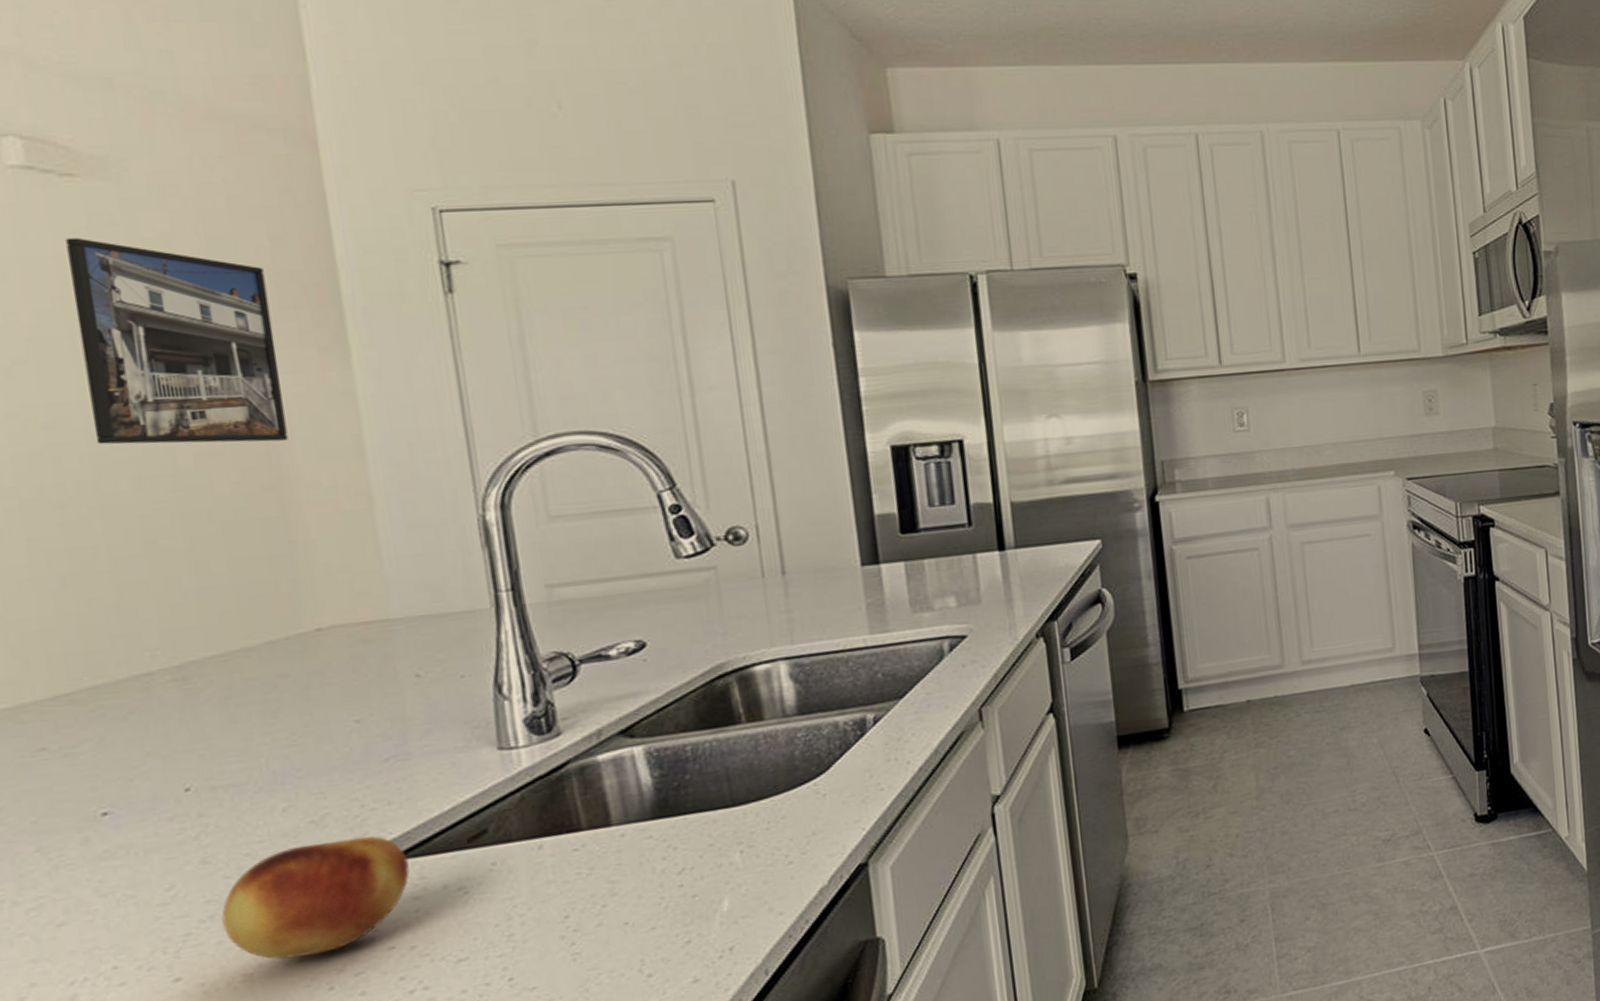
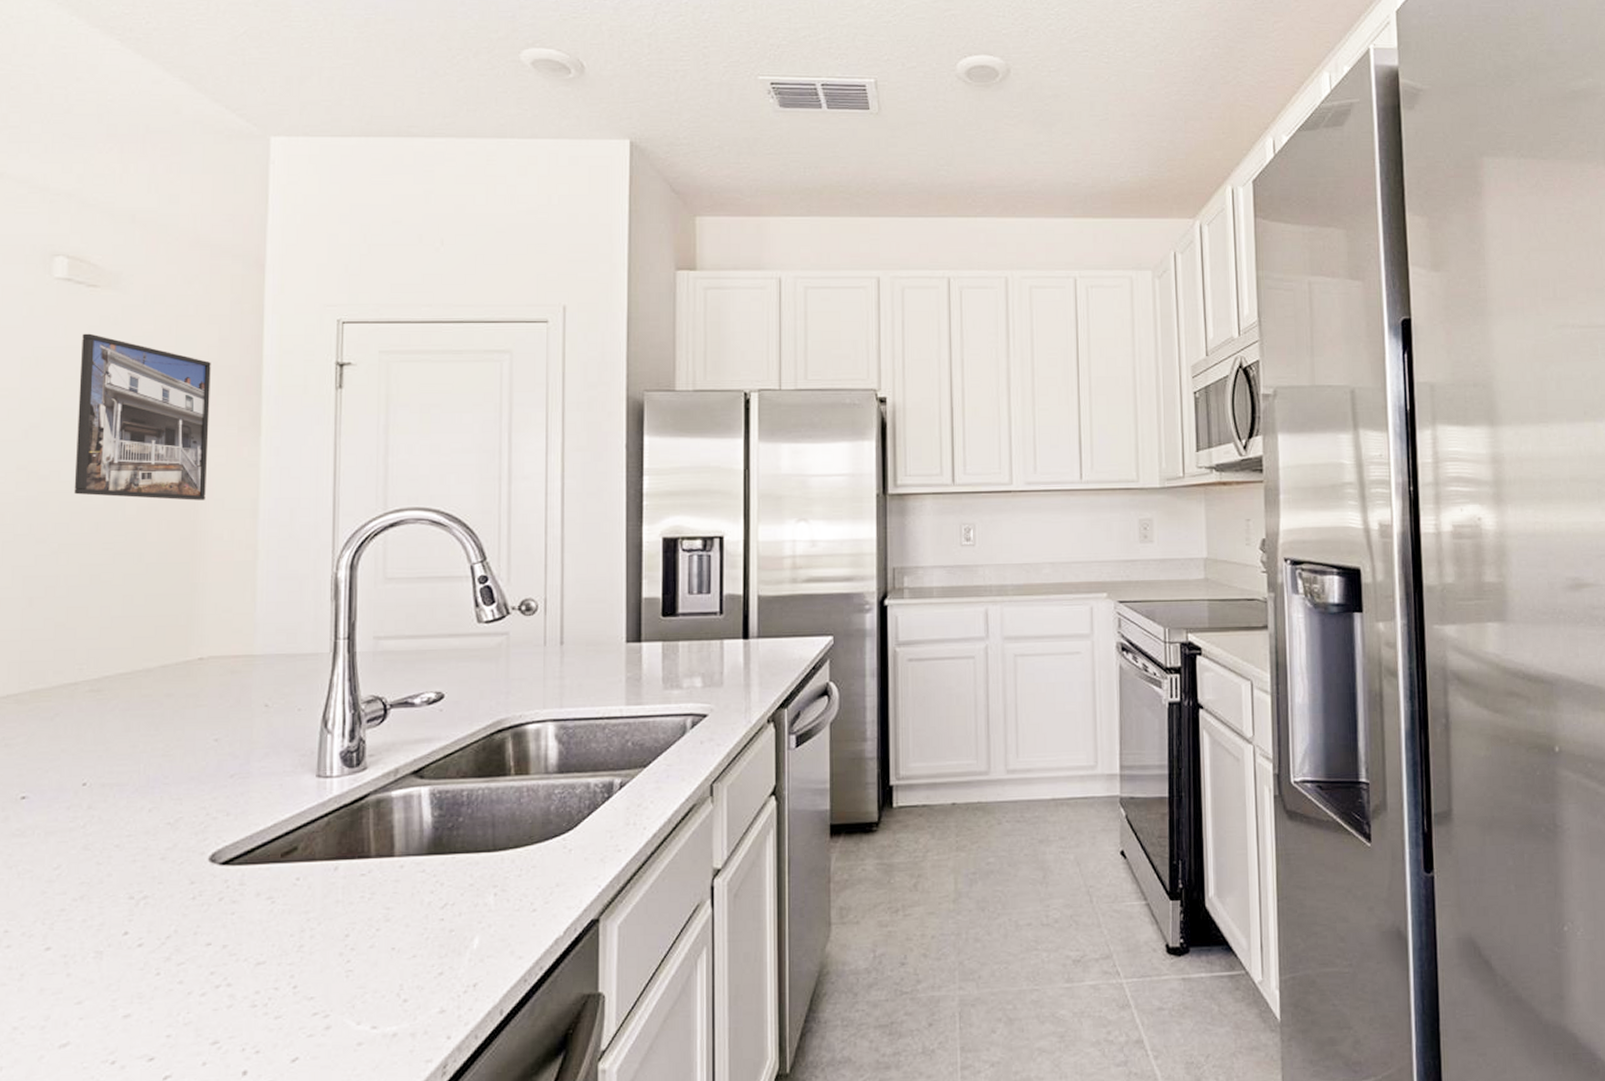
fruit: present [221,835,410,960] -> none [89,841,233,943]

